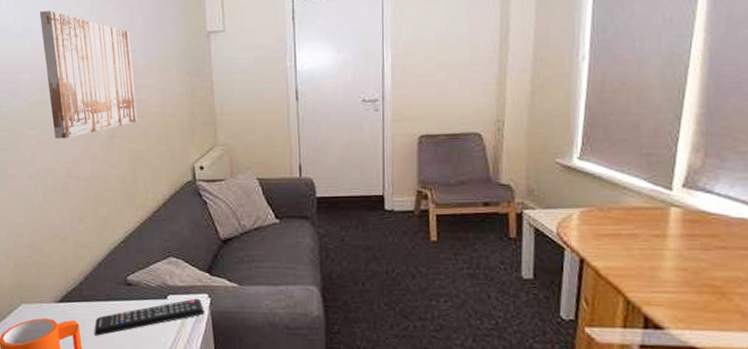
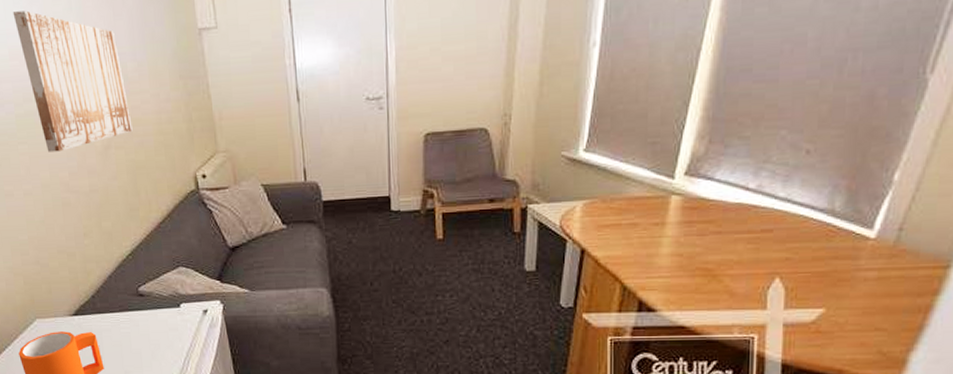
remote control: present [94,298,204,336] -> none [111,305,218,345]

